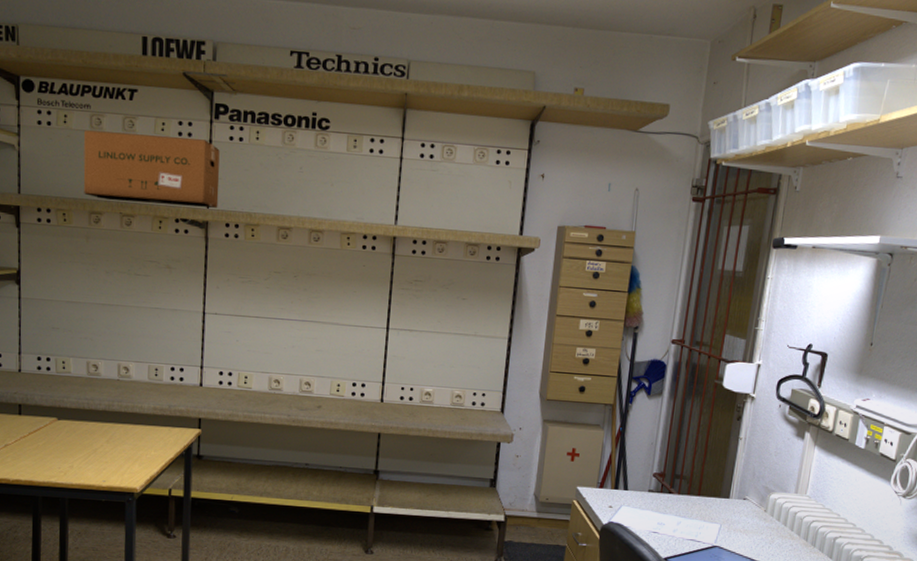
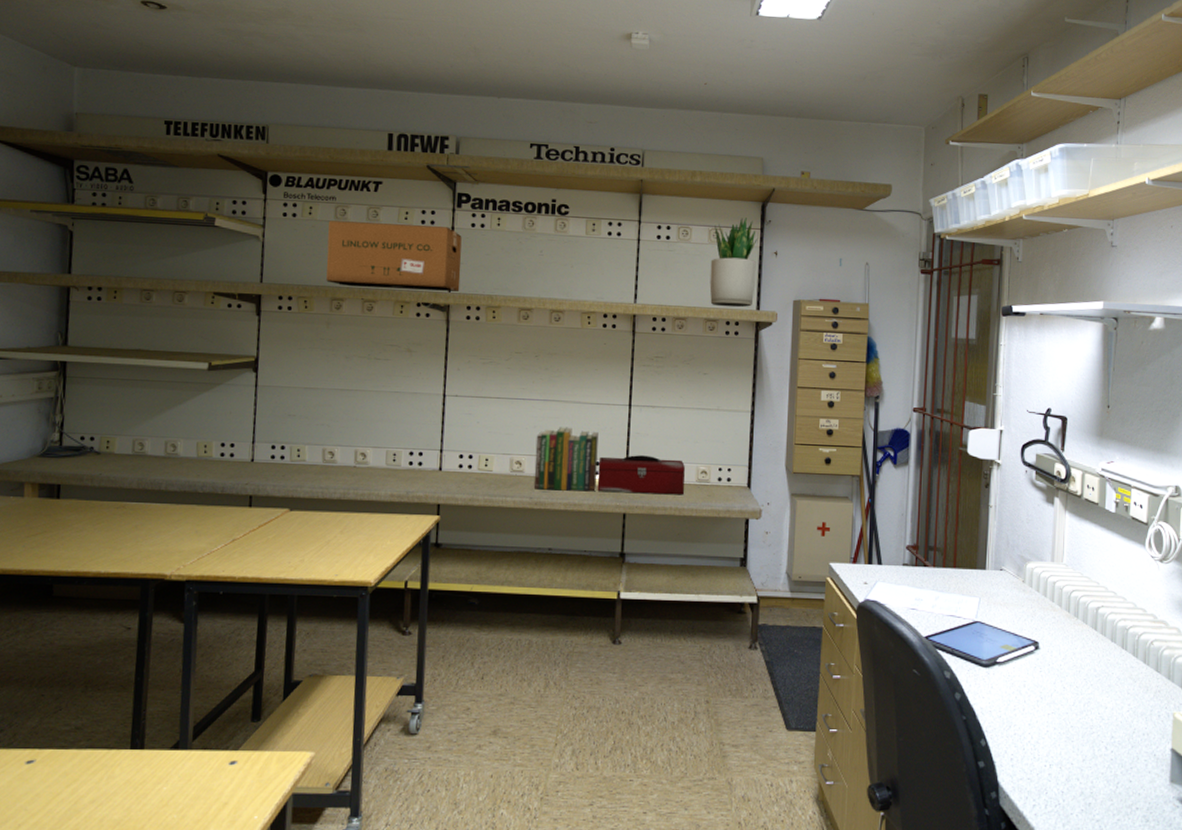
books: none [291,347,356,412] -> present [533,427,599,492]
toolbox: none [353,377,440,418] -> present [597,455,685,495]
planter: none [472,137,526,232] -> present [709,217,759,308]

